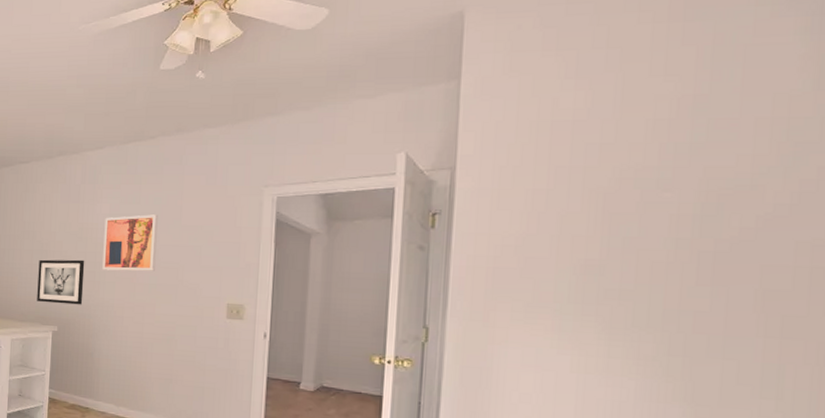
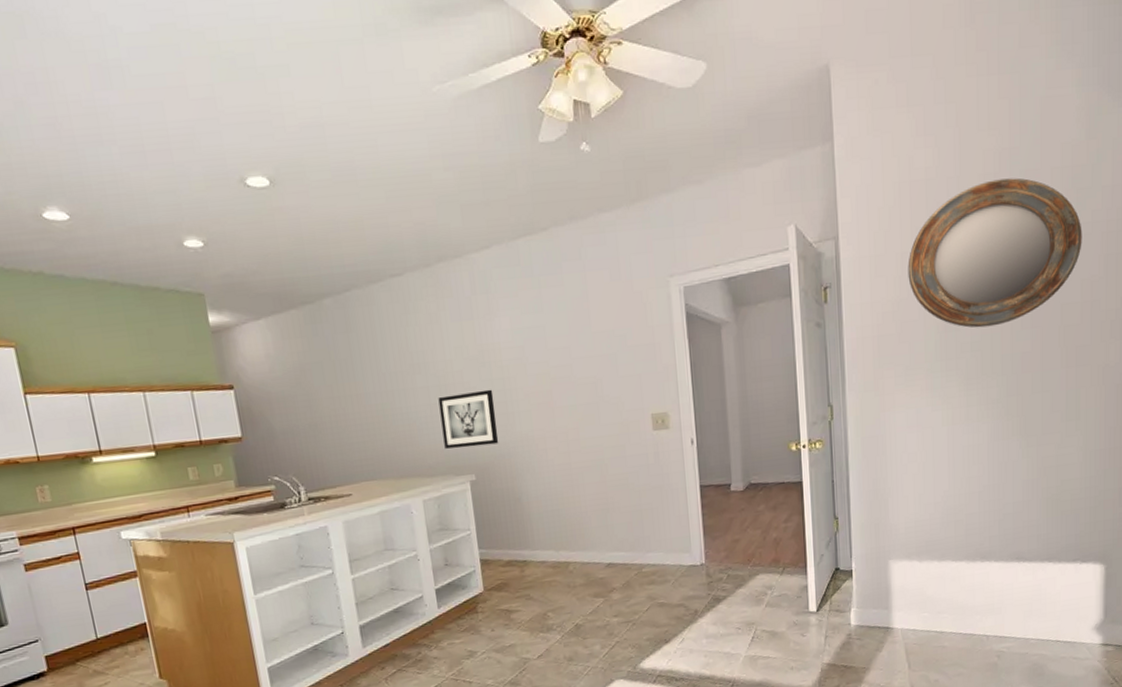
wall art: present [102,214,158,271] -> none [507,323,572,398]
home mirror: none [539,125,801,277] -> present [908,178,1082,328]

